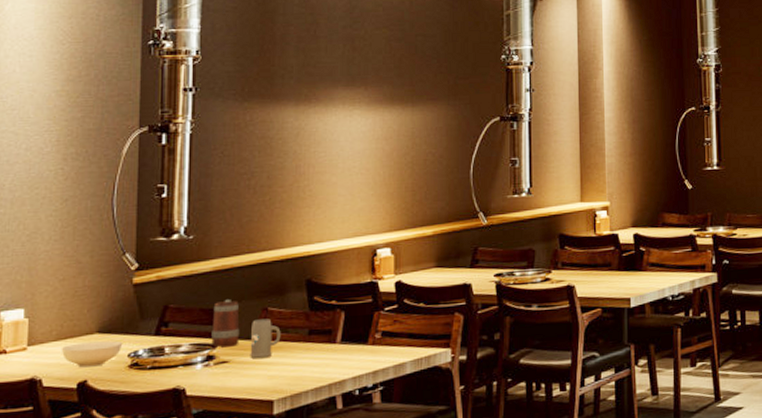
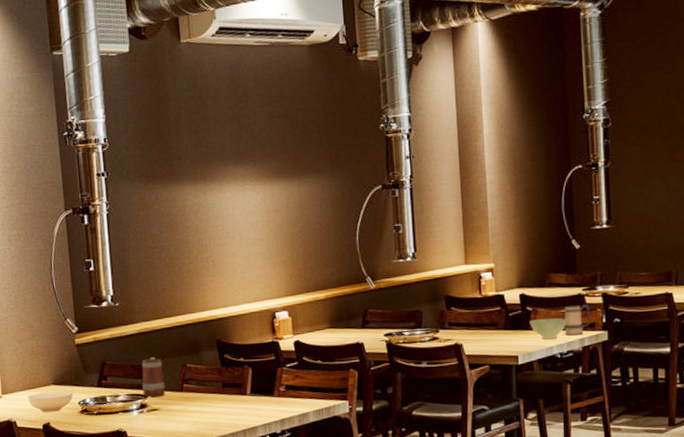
beer mug: present [250,318,281,359] -> none [174,373,200,408]
bowl: none [642,258,679,281] -> present [529,317,567,340]
beer mug: none [675,245,701,278] -> present [564,304,591,336]

